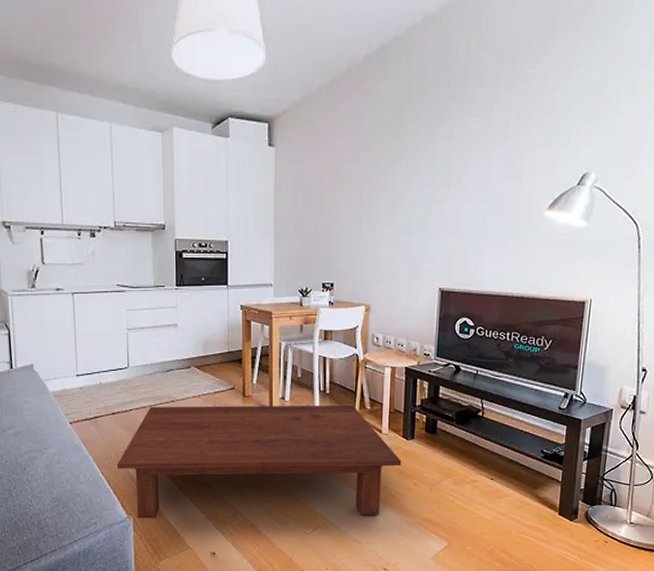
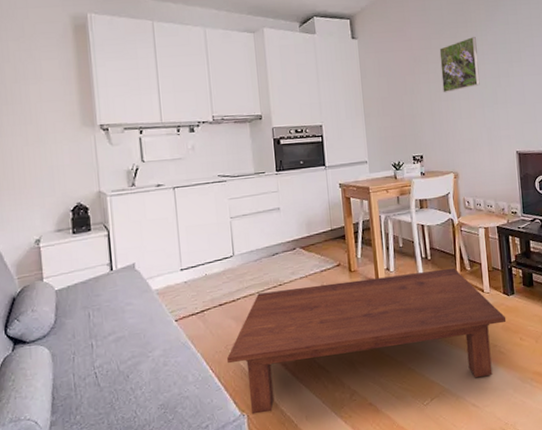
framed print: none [365,153,411,216] -> present [439,37,480,93]

